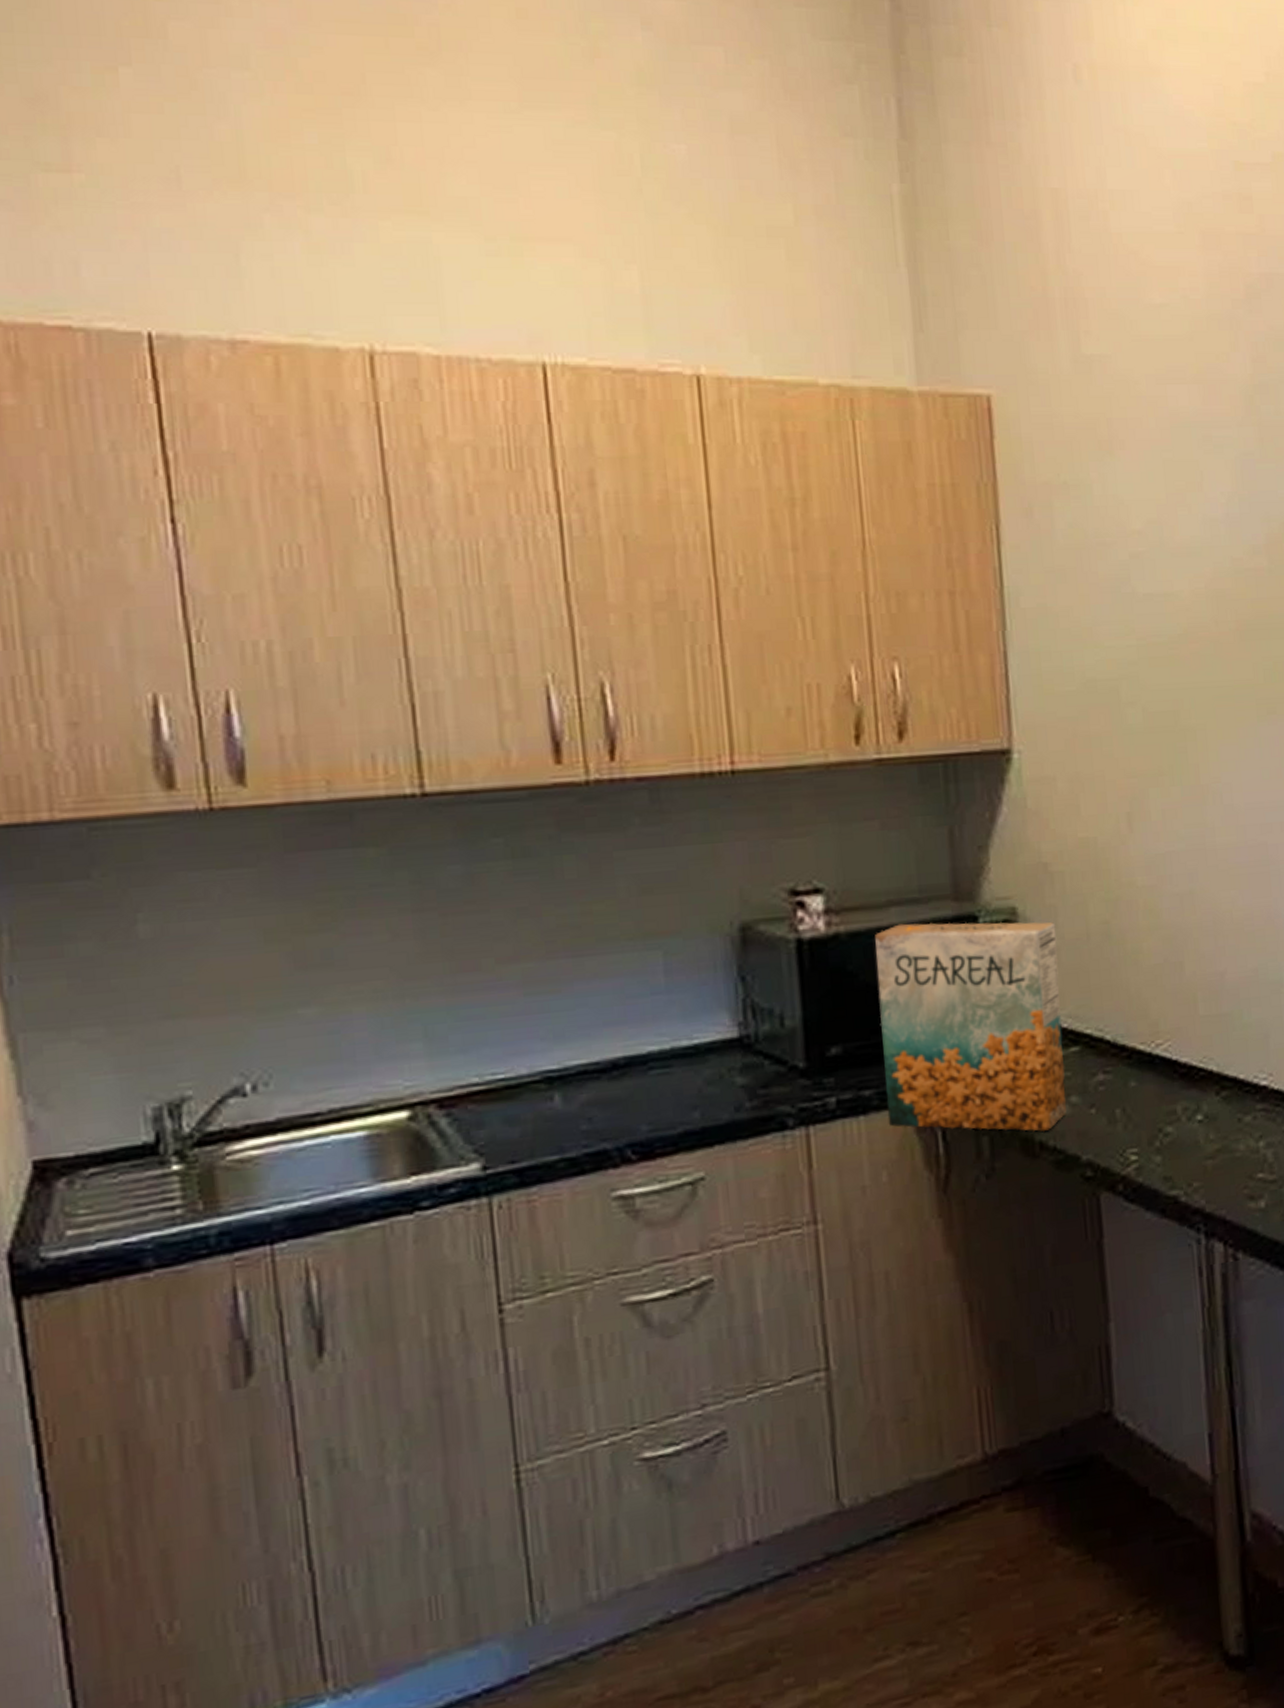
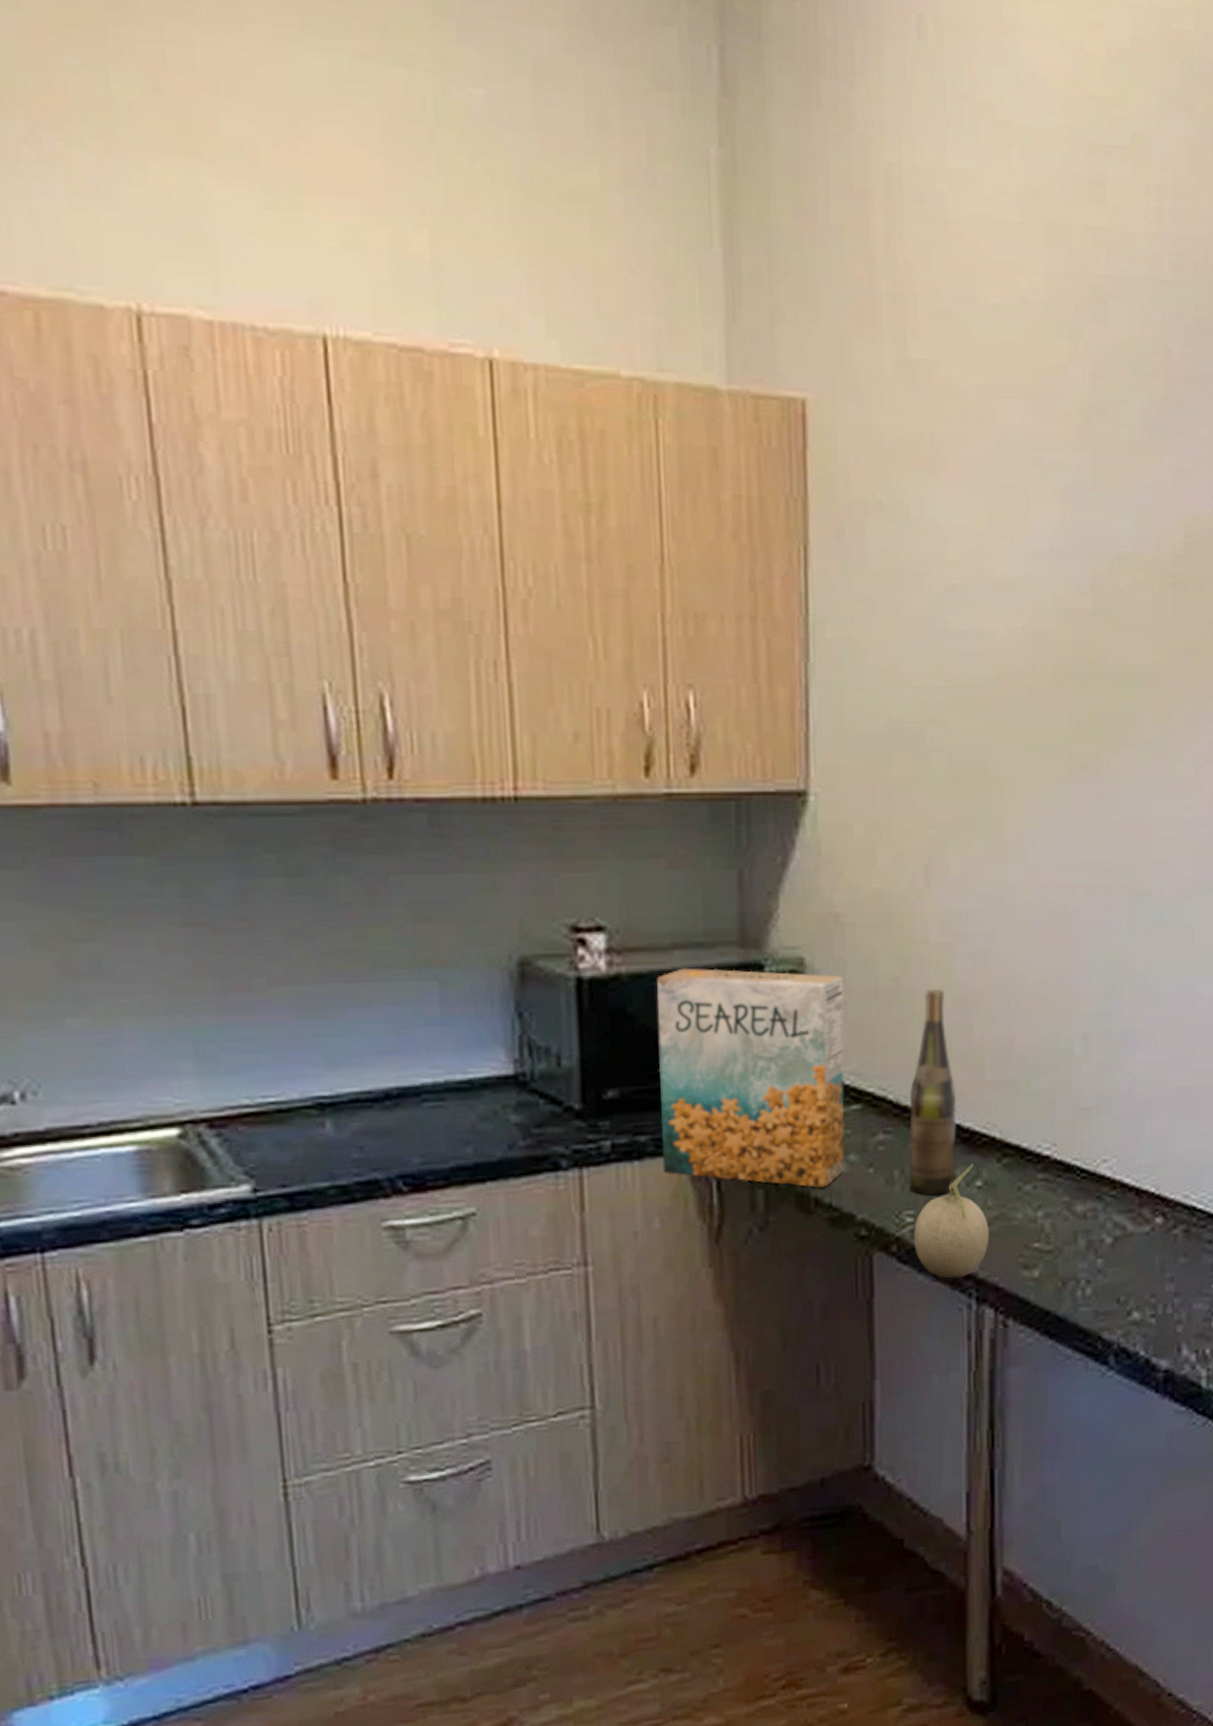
wine bottle: none [1126,930,1176,1133] -> present [908,989,957,1196]
fruit: none [1139,1098,1214,1215] -> present [914,1164,989,1279]

